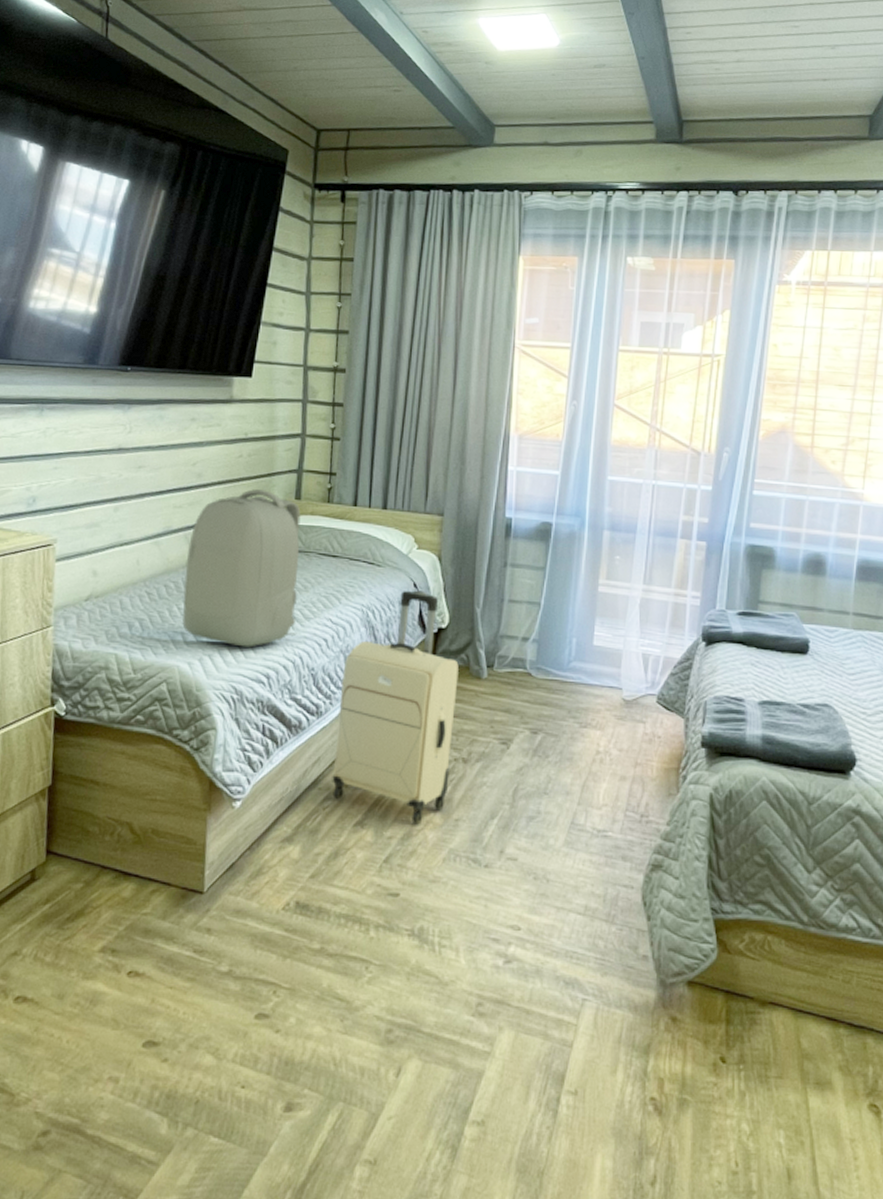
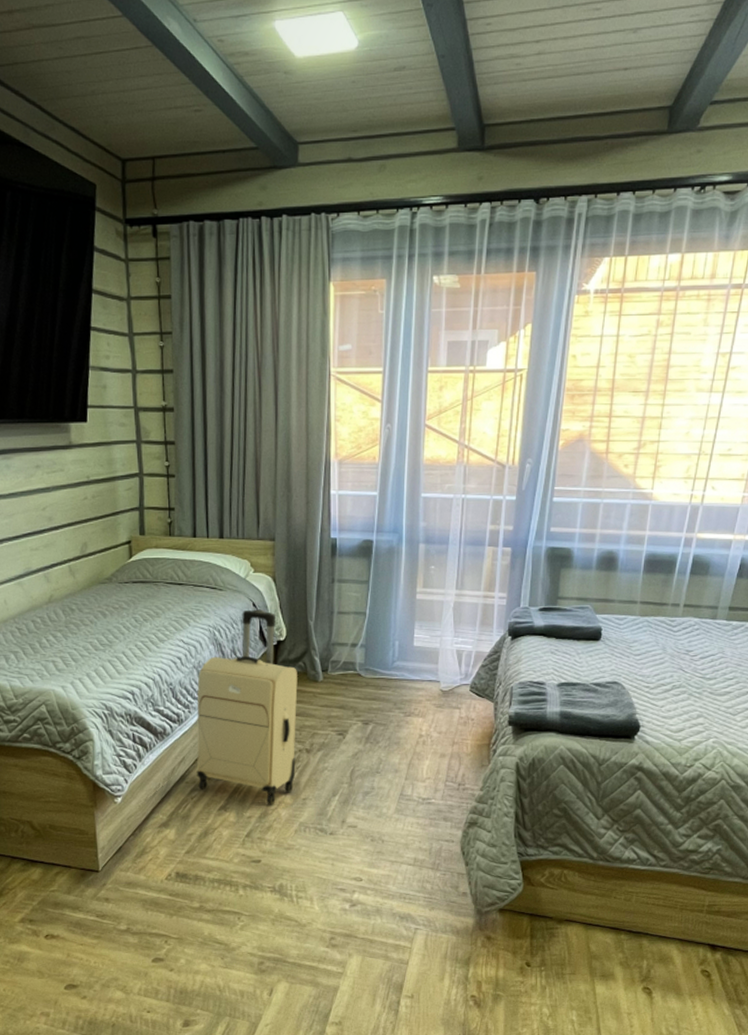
backpack: present [182,489,301,648] -> none [48,528,154,670]

